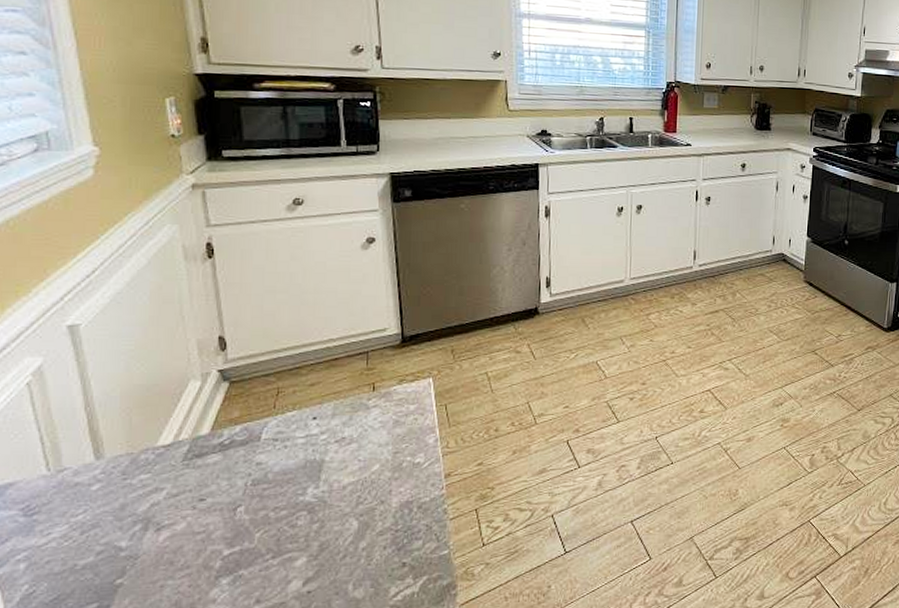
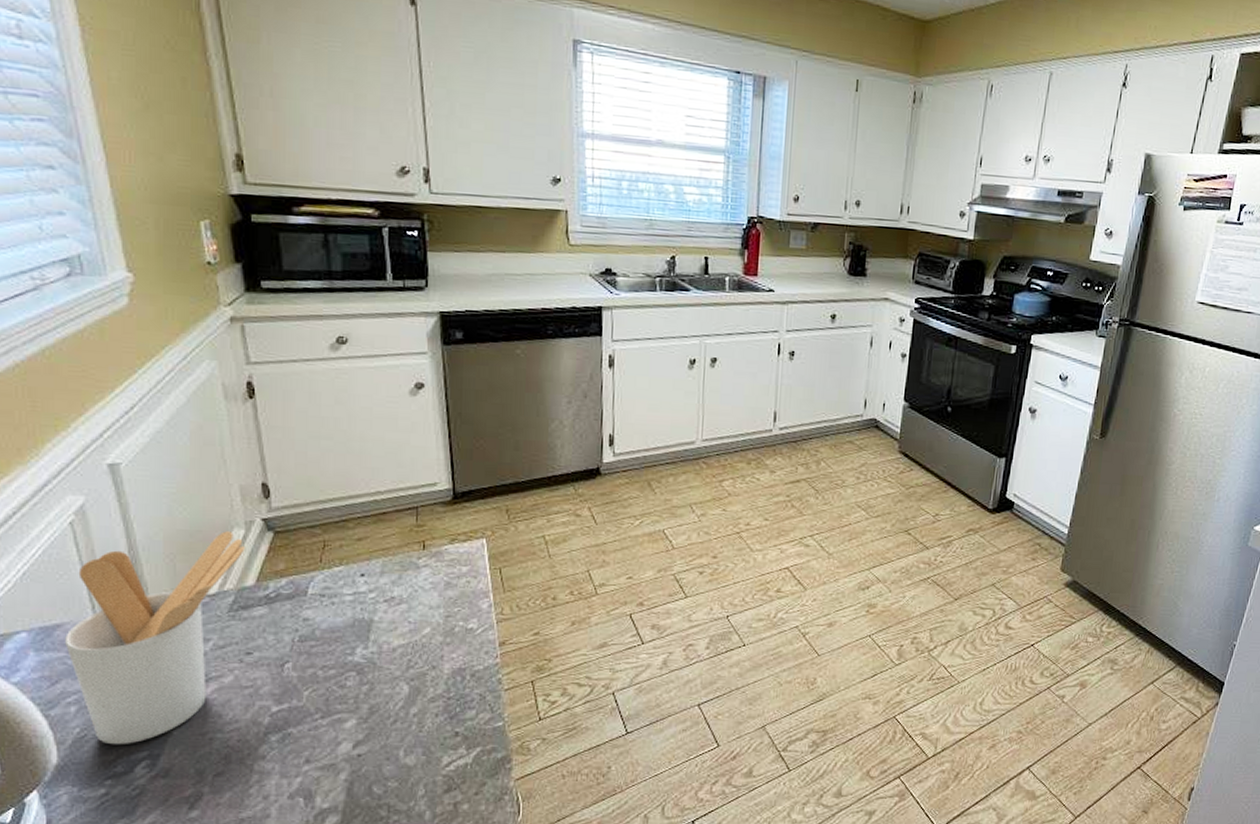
utensil holder: none [17,384,200,600] -> present [65,531,245,745]

